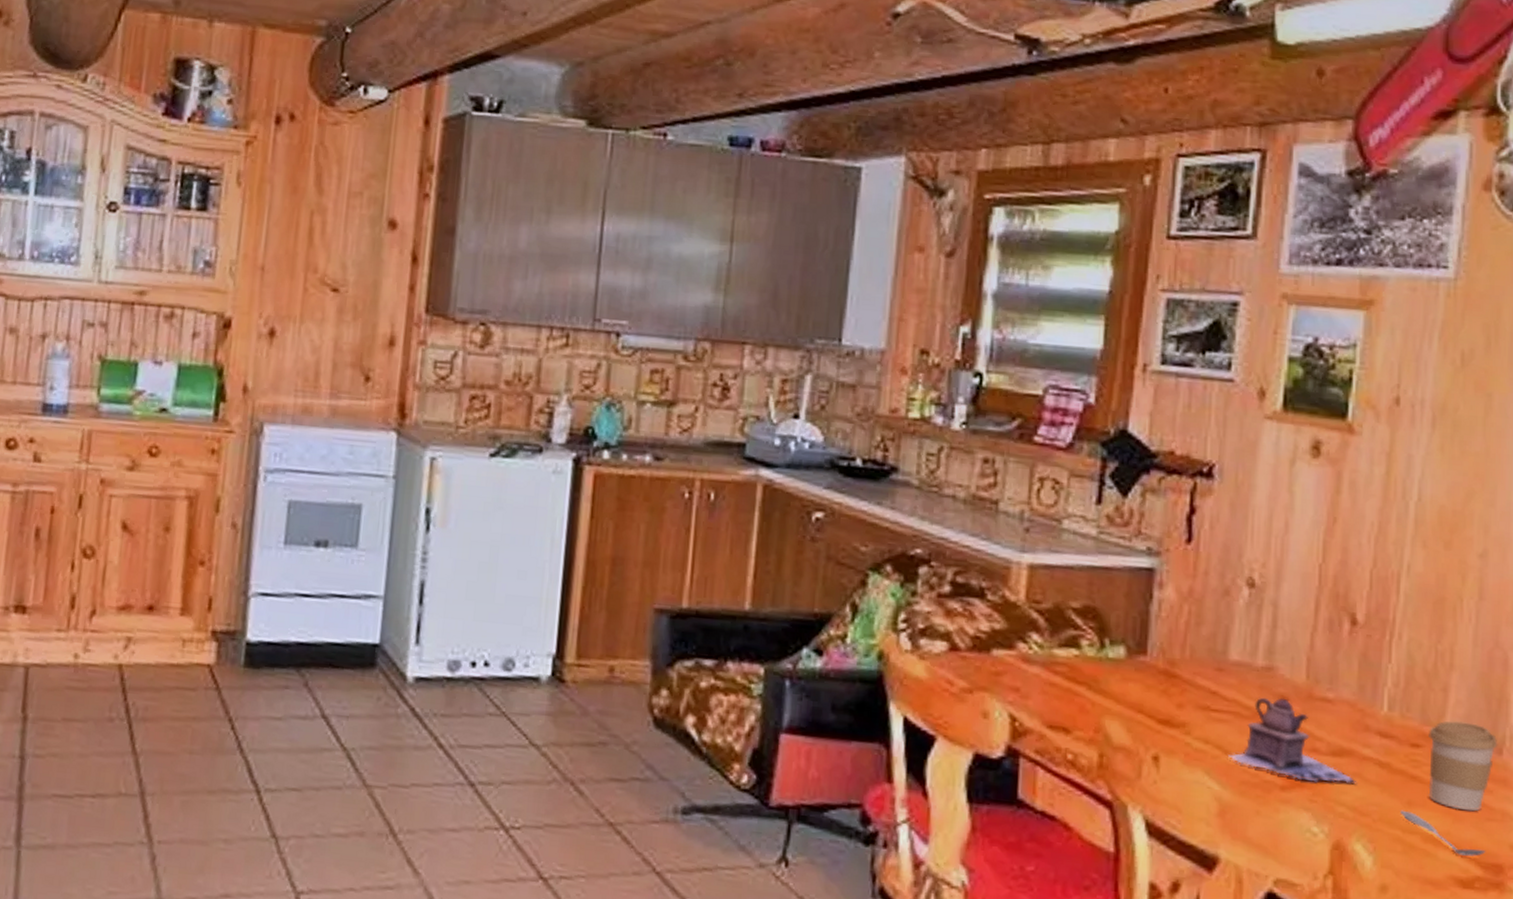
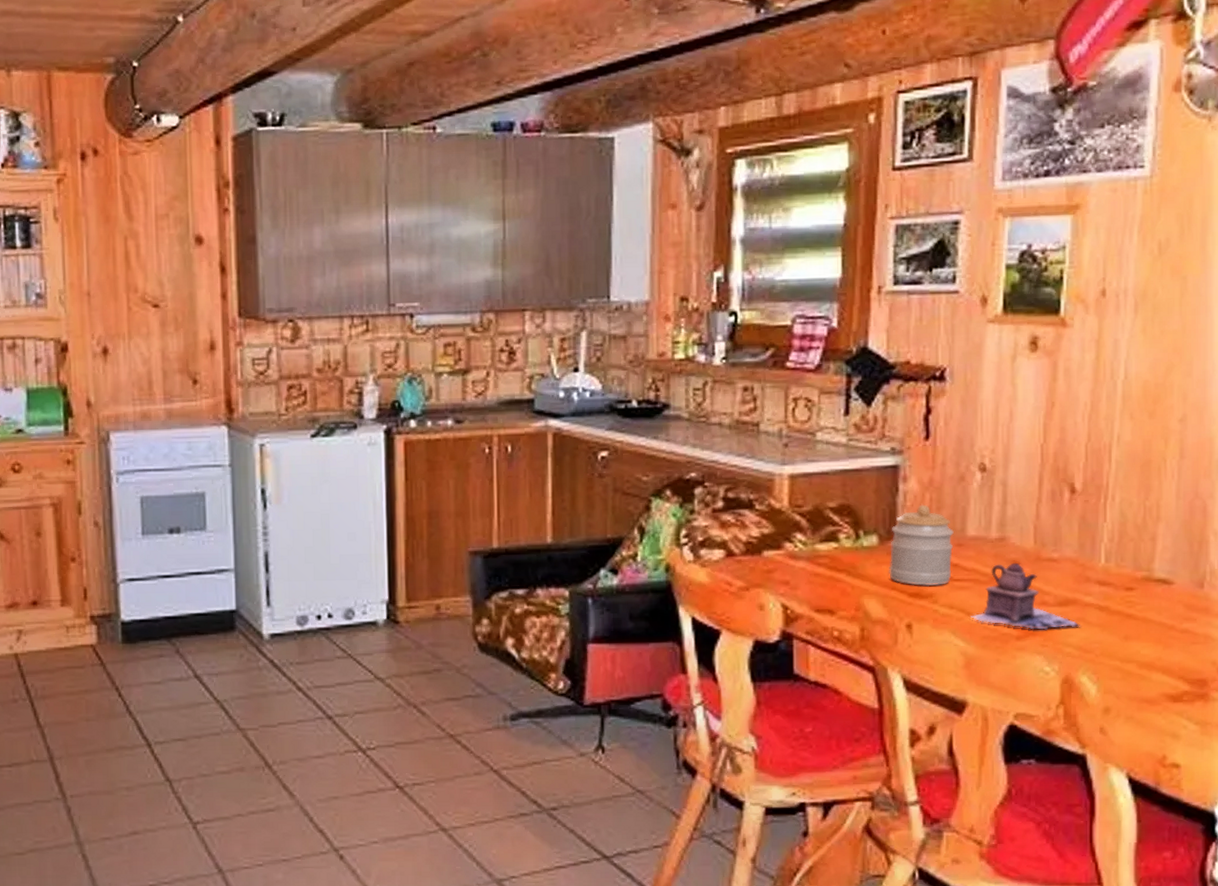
jar: none [1136,617,1214,714] -> present [889,504,954,587]
spoon: present [1400,810,1486,857] -> none [1119,644,1192,675]
coffee cup: present [1428,721,1498,812] -> none [1140,564,1200,638]

